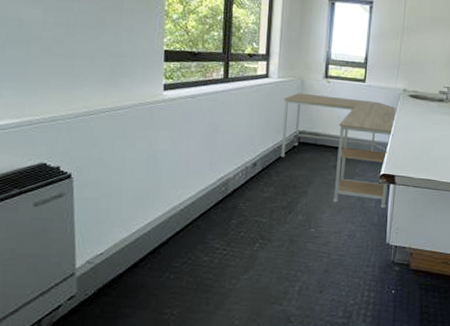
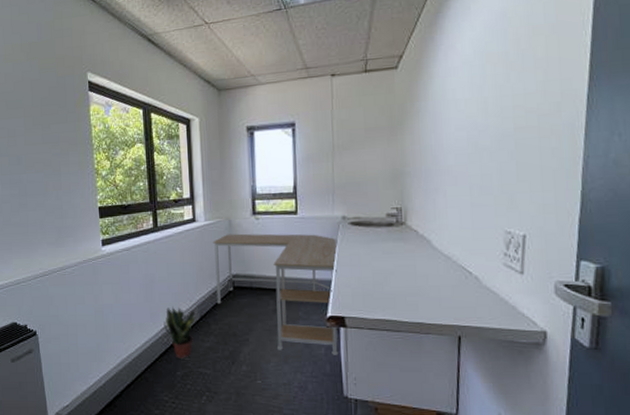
potted plant: none [223,156,258,207] -> present [163,306,196,358]

